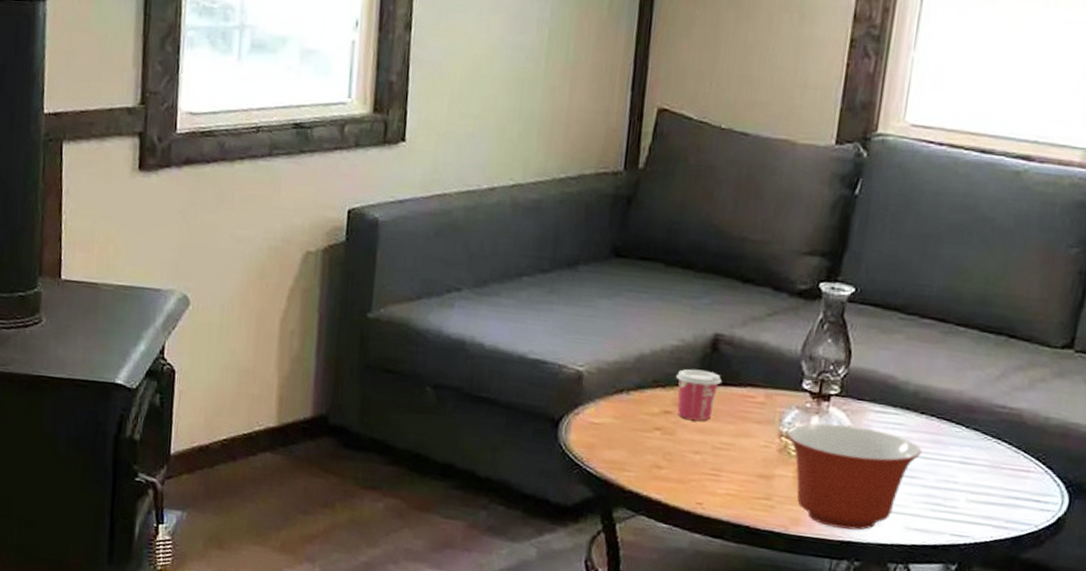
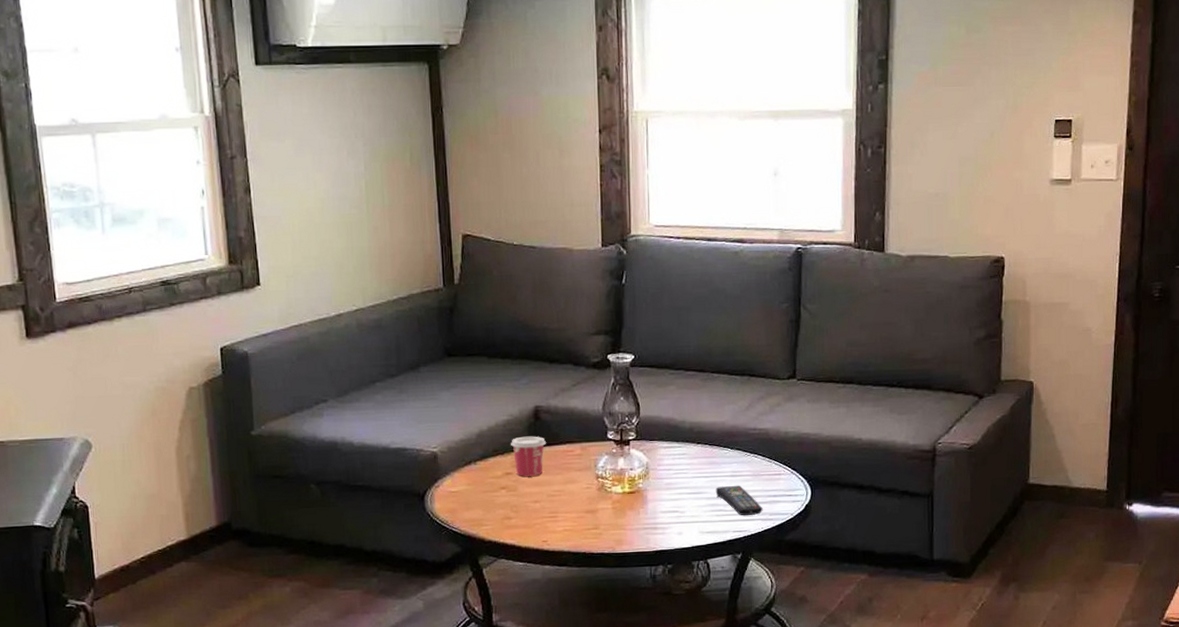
mixing bowl: present [786,423,922,531] -> none [602,461,703,542]
remote control: none [935,473,997,519] -> present [715,485,763,516]

